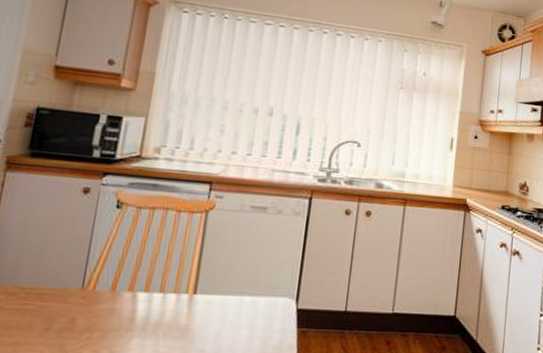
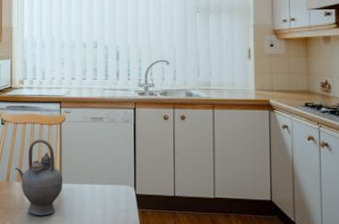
teapot: none [127,231,200,340] -> present [15,139,63,216]

